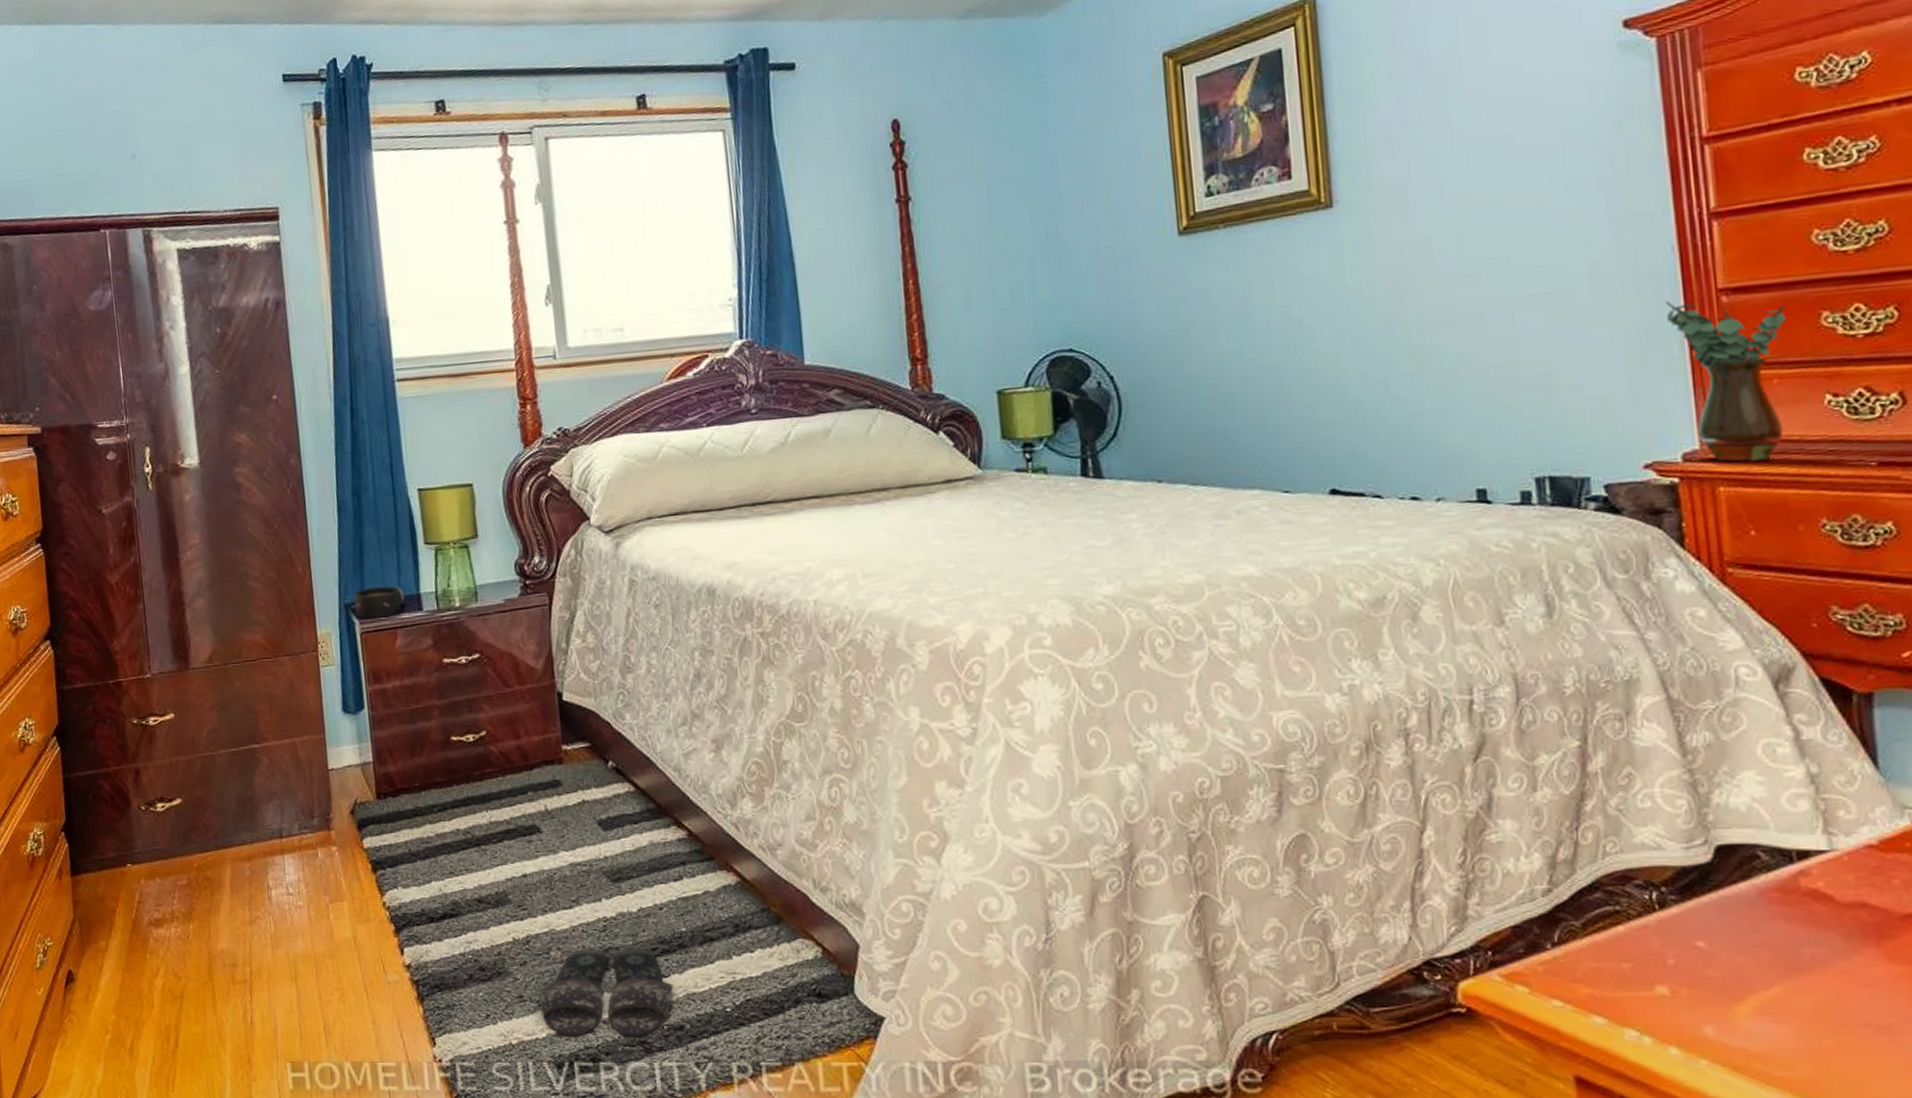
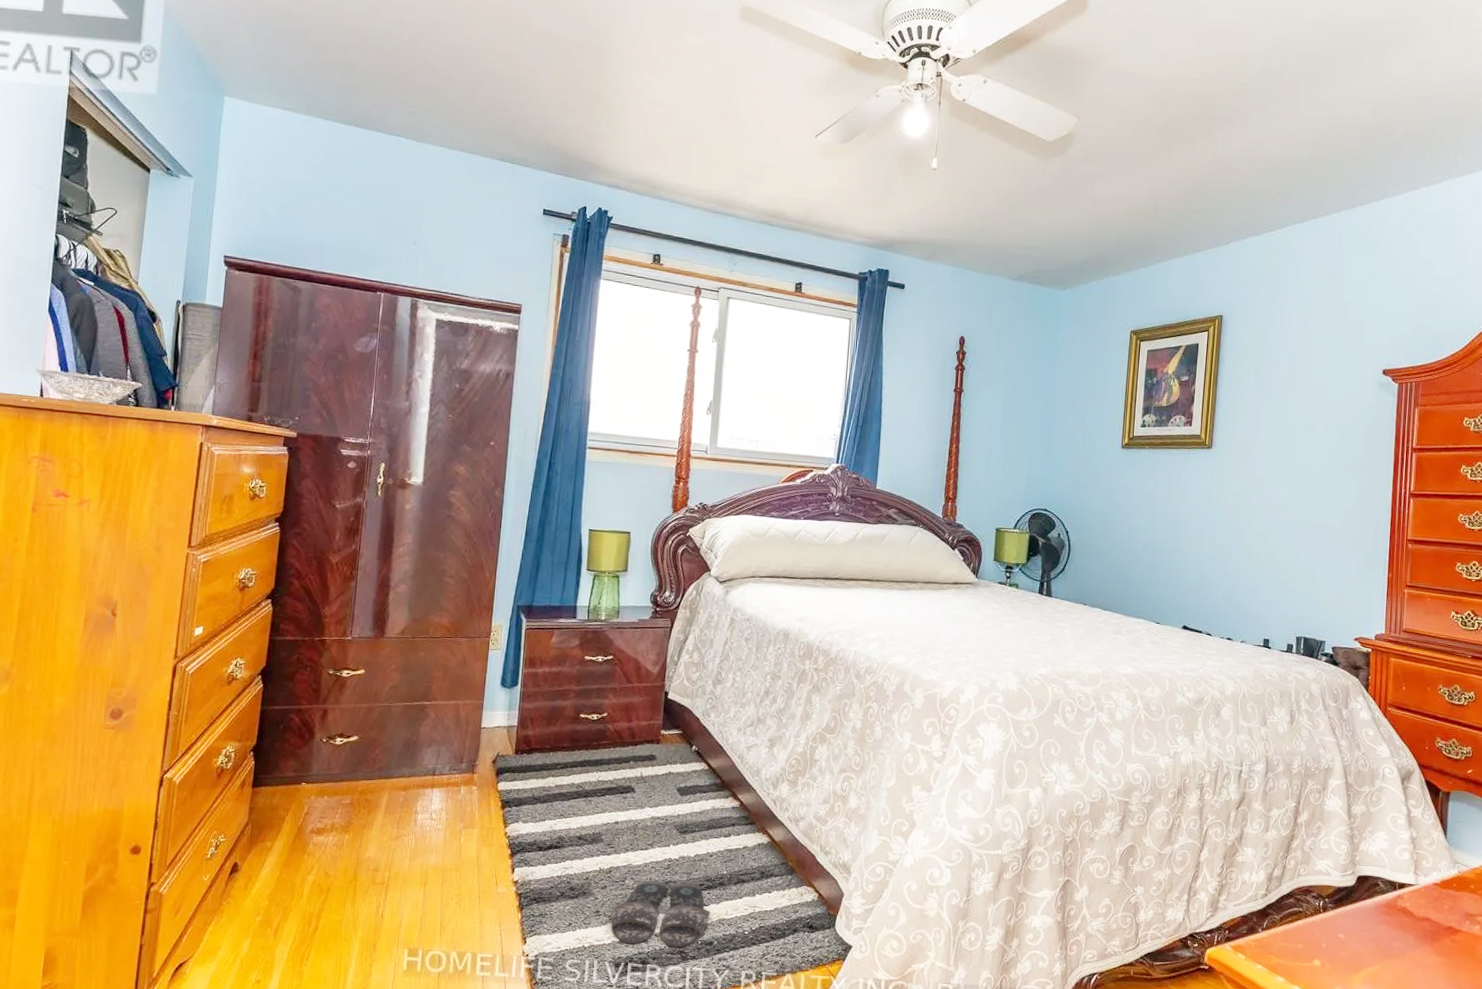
alarm clock: present [350,586,405,619] -> none [521,595,565,620]
vase: present [1666,301,1787,462] -> none [1379,541,1440,646]

